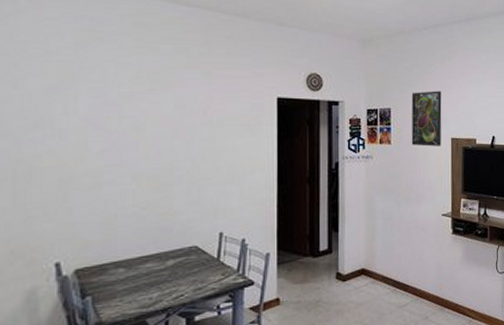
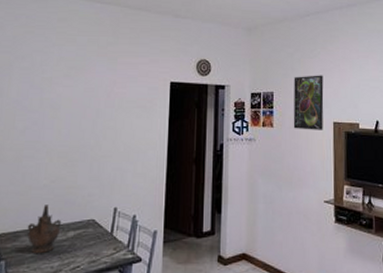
ceremonial vessel: none [115,233,158,287] -> present [27,205,62,254]

